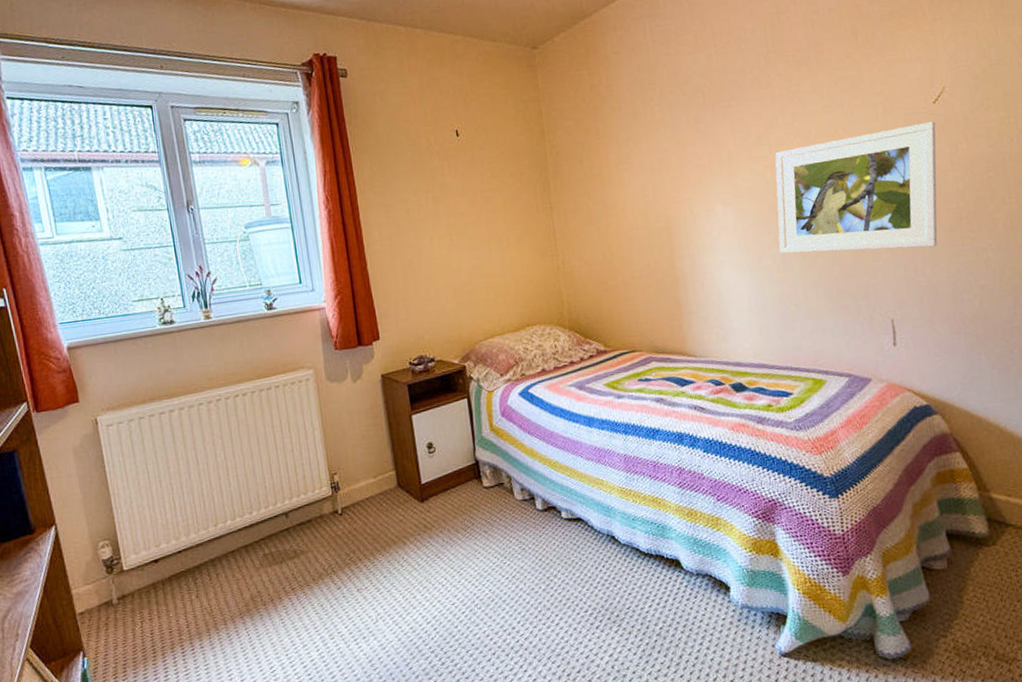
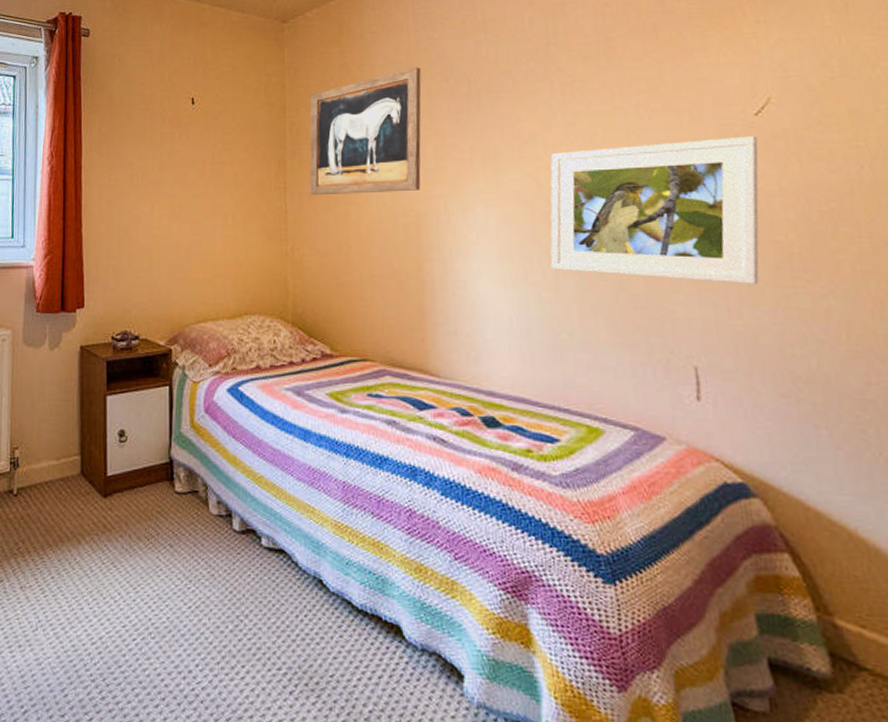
wall art: none [565,83,669,212] -> present [309,67,422,196]

